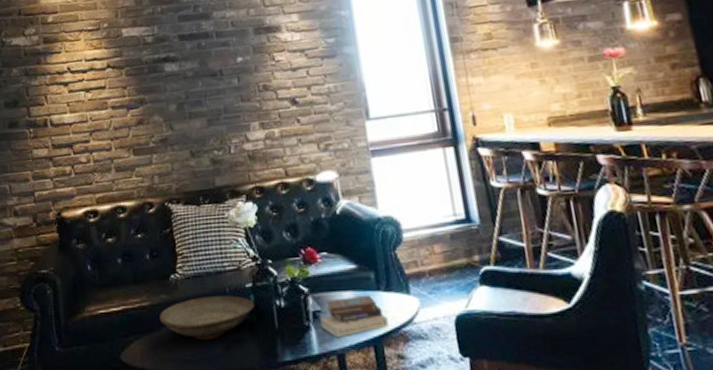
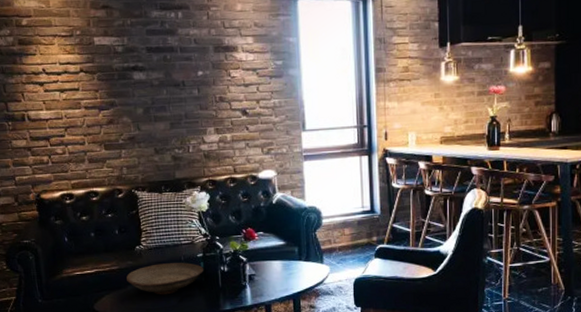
books: present [320,294,389,338] -> none [254,263,306,294]

